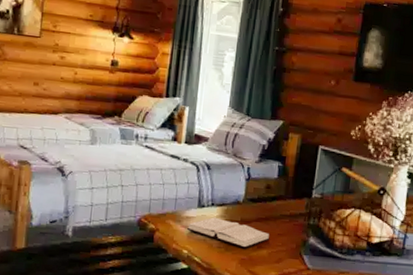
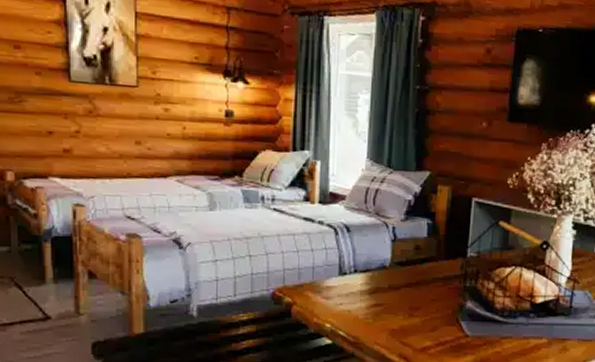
hardback book: present [187,217,270,249] -> none [329,285,423,319]

